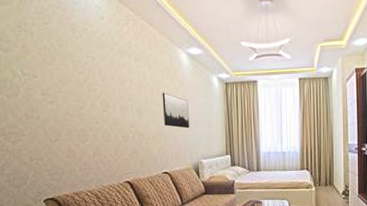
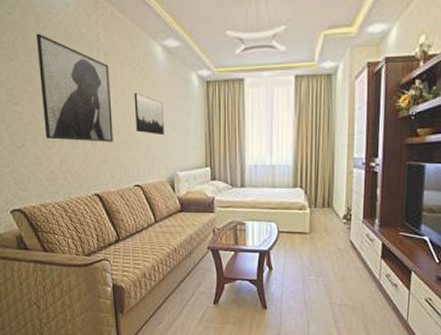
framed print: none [72,41,144,136] -> present [36,33,114,142]

